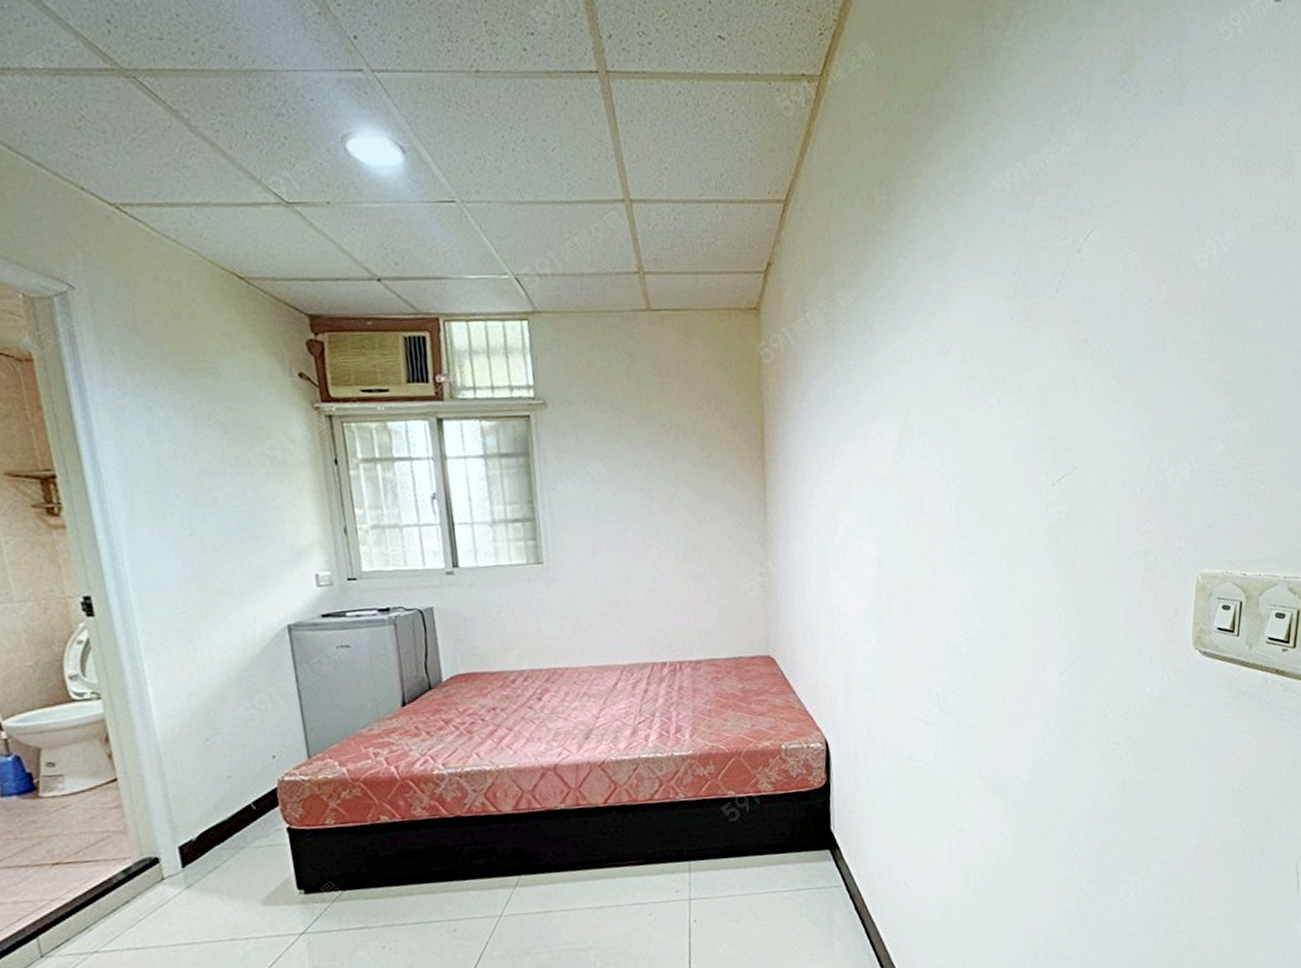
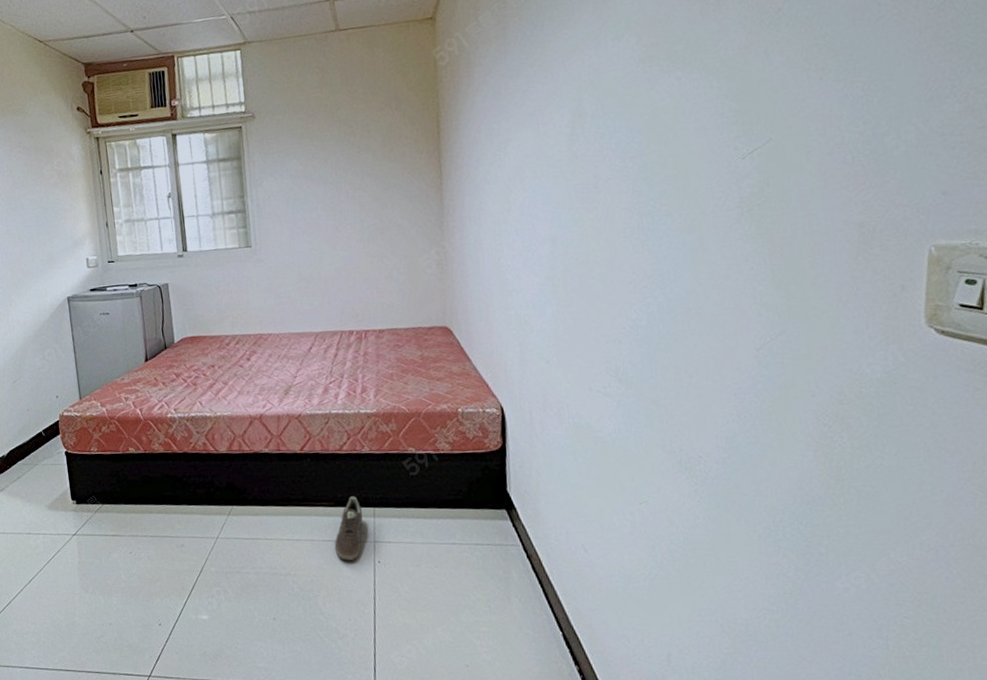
sneaker: none [643,850,677,924] -> present [334,496,363,560]

